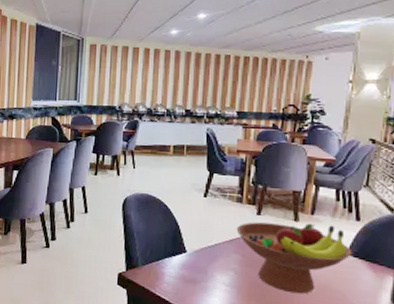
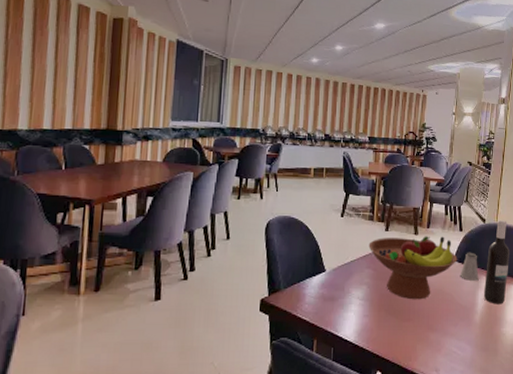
saltshaker: none [355,246,383,281] -> present [460,252,479,281]

